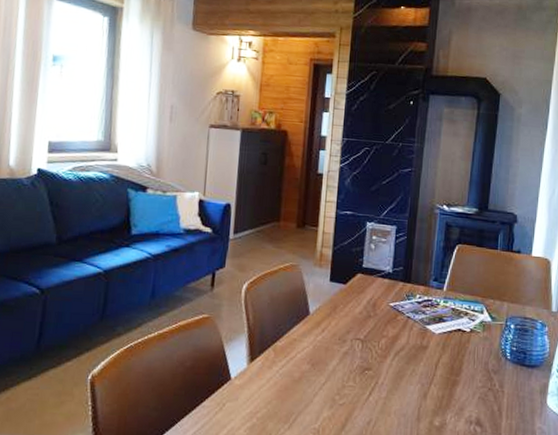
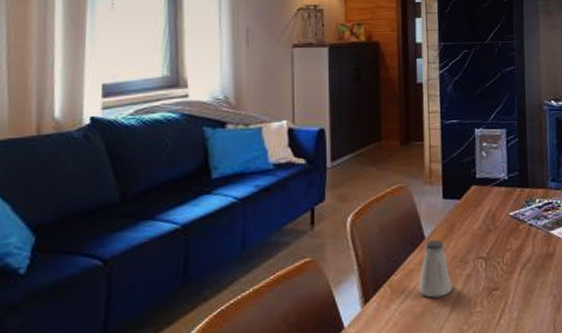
saltshaker: none [299,316,330,368] -> present [418,239,452,298]

